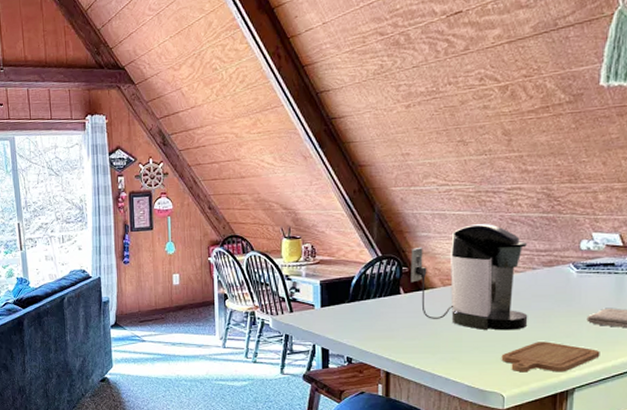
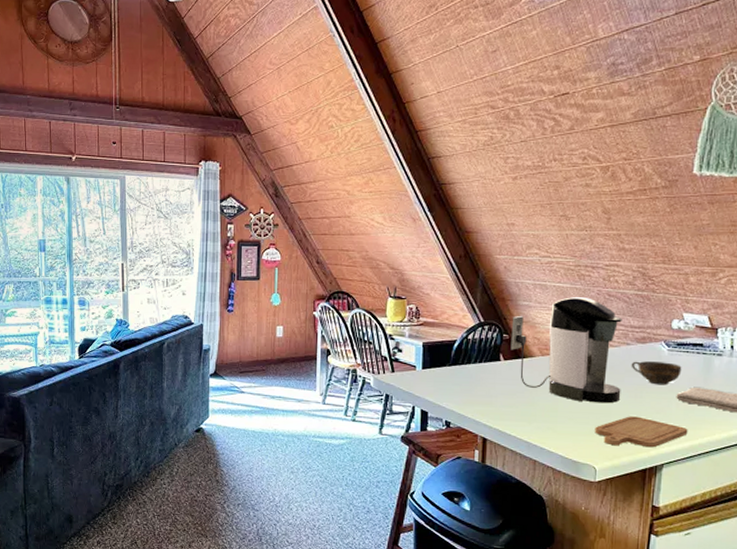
cup: none [537,284,592,309] -> present [631,361,682,385]

